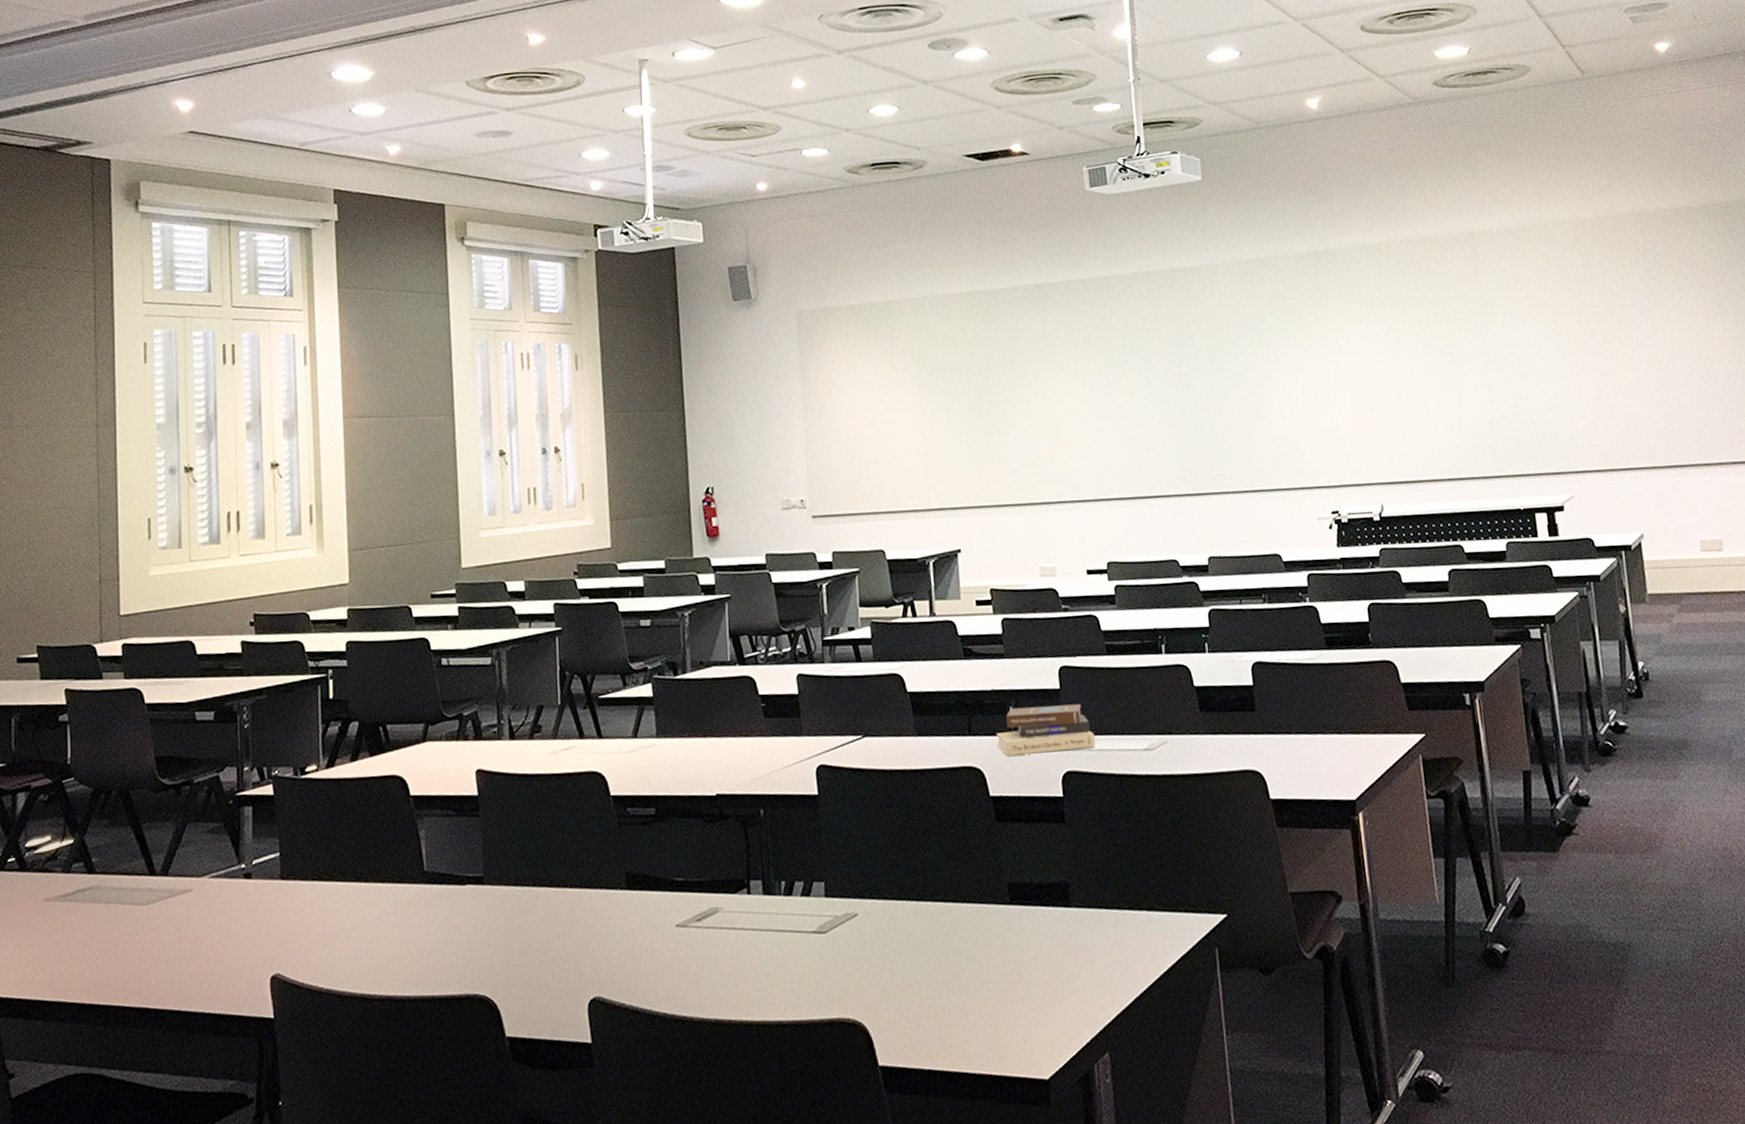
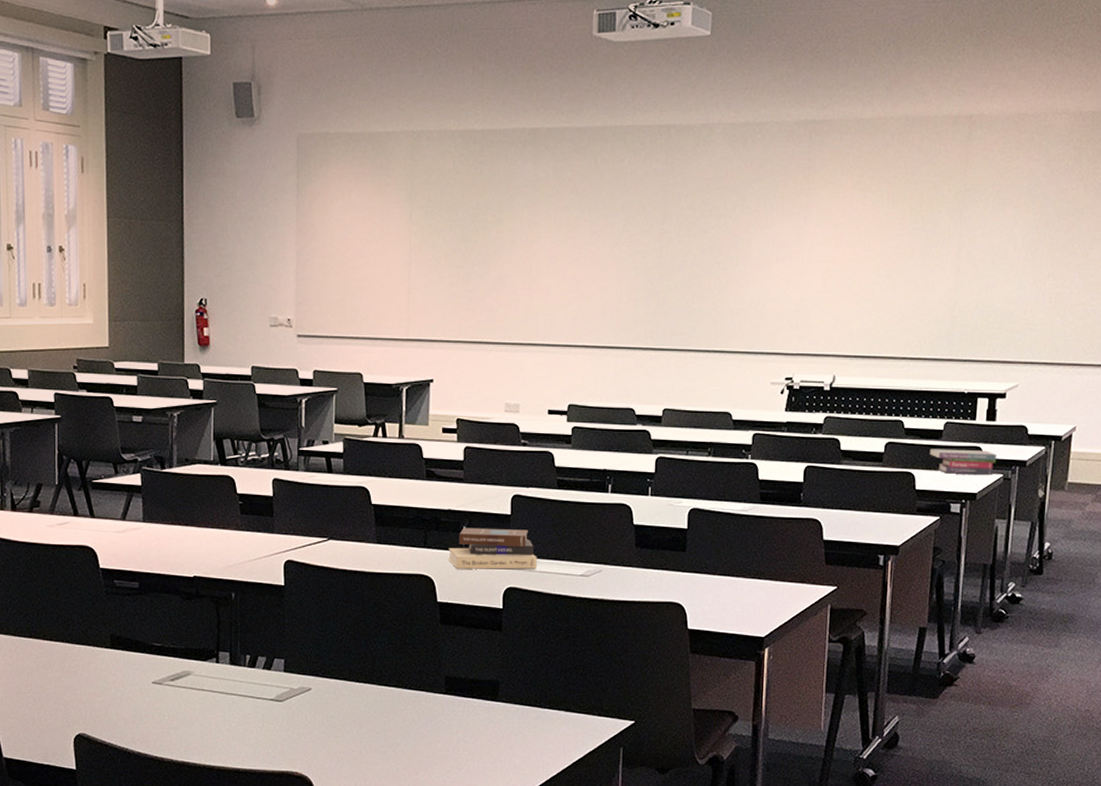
books: none [1496,568,1569,597] -> present [929,448,998,476]

